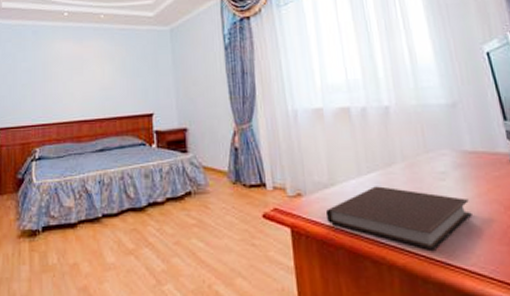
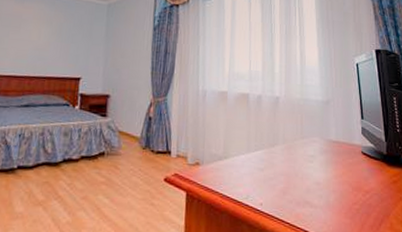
notebook: present [325,186,472,250] -> none [216,162,329,219]

